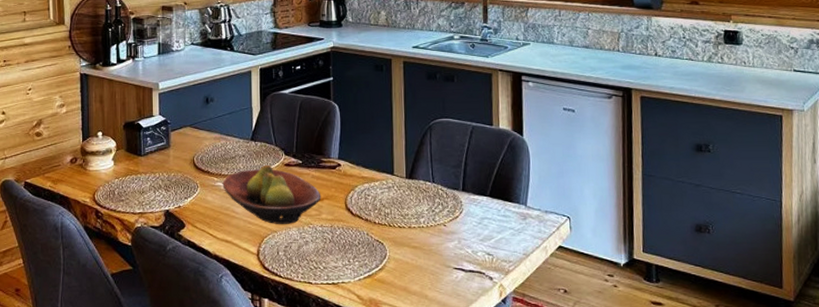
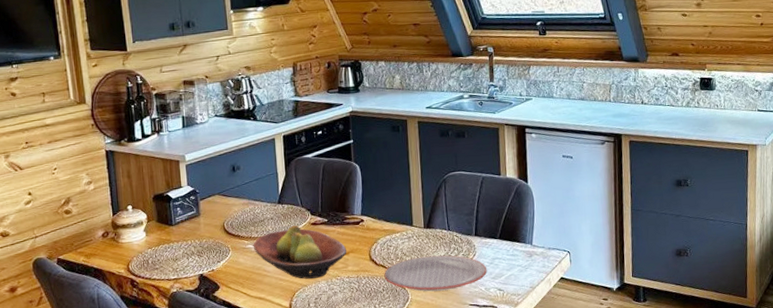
plate: none [360,209,475,250] -> present [384,255,488,292]

